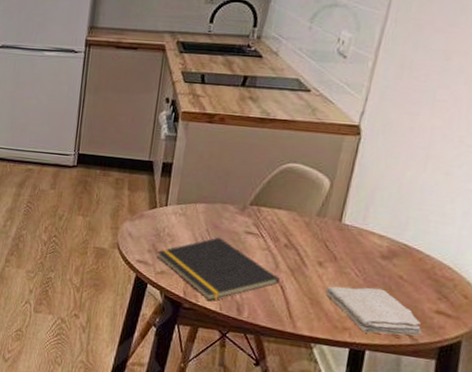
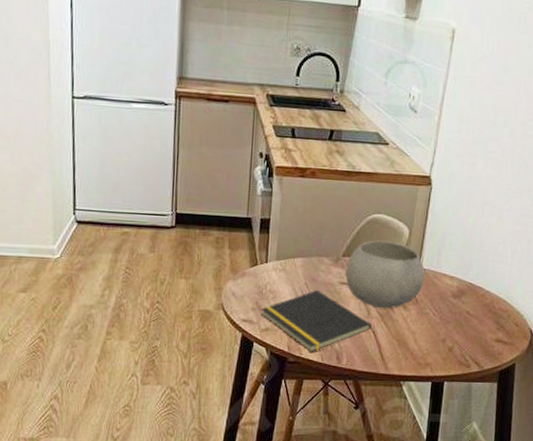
bowl: none [252,190,348,264] -> present [345,240,425,308]
washcloth: present [325,286,422,336] -> none [409,324,486,366]

